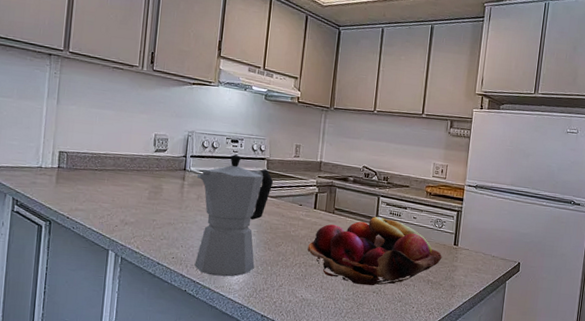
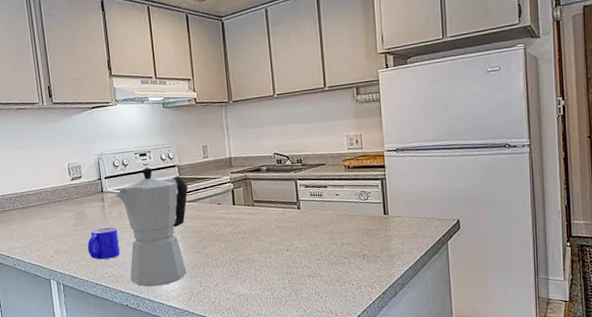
mug: none [156,206,192,240] -> present [87,227,120,260]
fruit basket: present [307,217,442,286] -> none [234,200,374,272]

